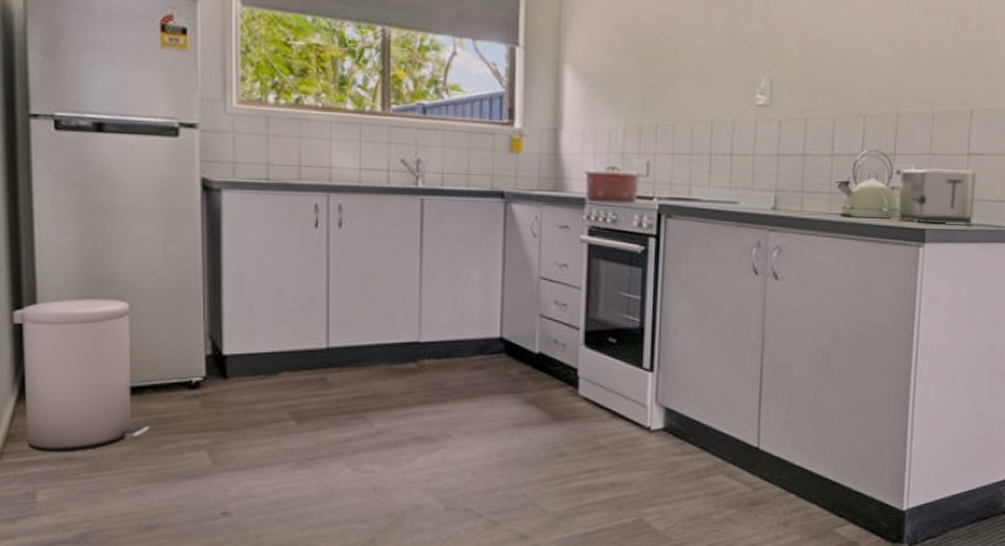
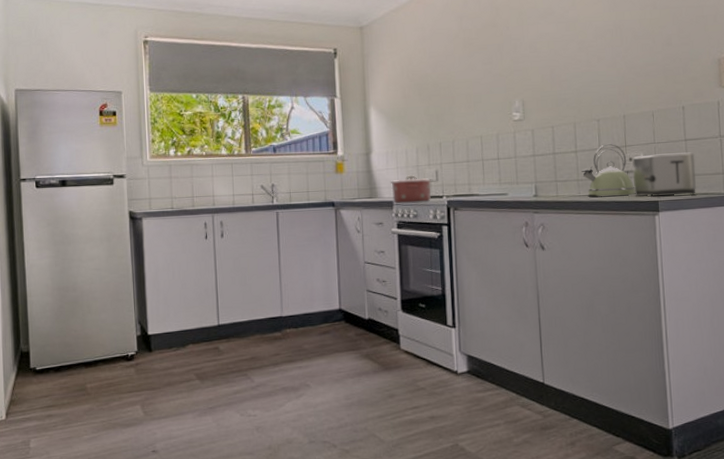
pedal bin: present [12,299,150,453] -> none [12,300,102,412]

